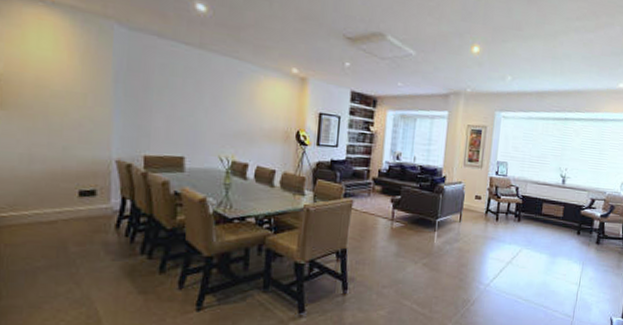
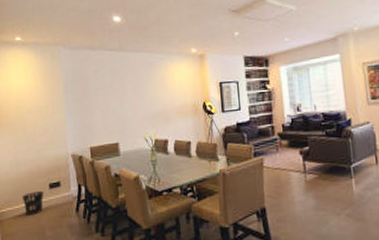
wastebasket: none [34,196,70,225] -> present [22,190,44,215]

